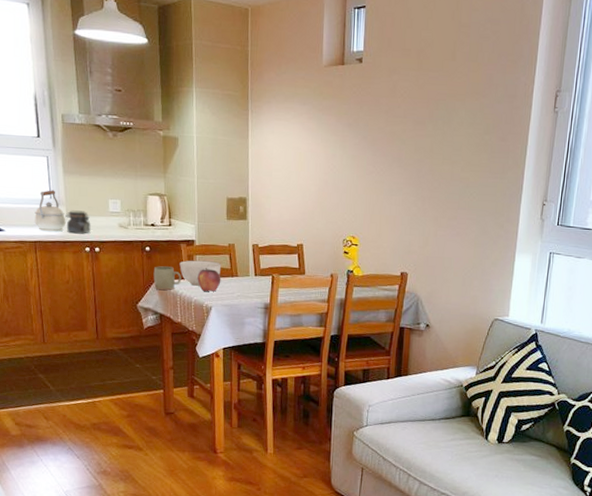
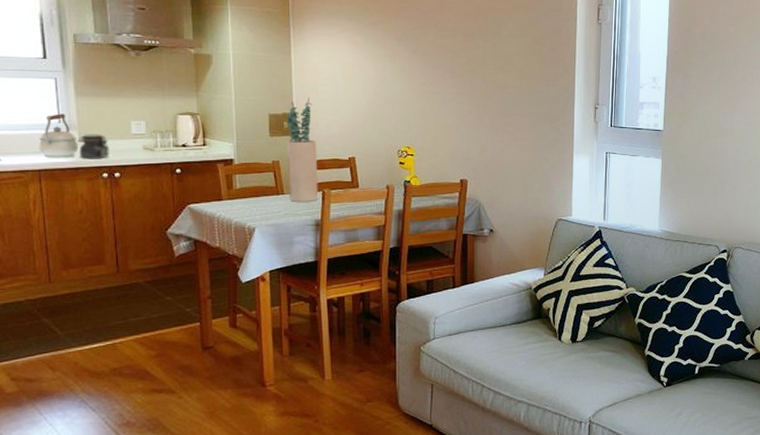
mug: present [153,266,182,291] -> none [185,188,219,214]
bowl: present [179,260,222,286] -> none [216,180,265,207]
fruit: present [197,268,221,292] -> none [237,187,265,213]
vase: none [241,182,269,287] -> present [286,97,318,203]

